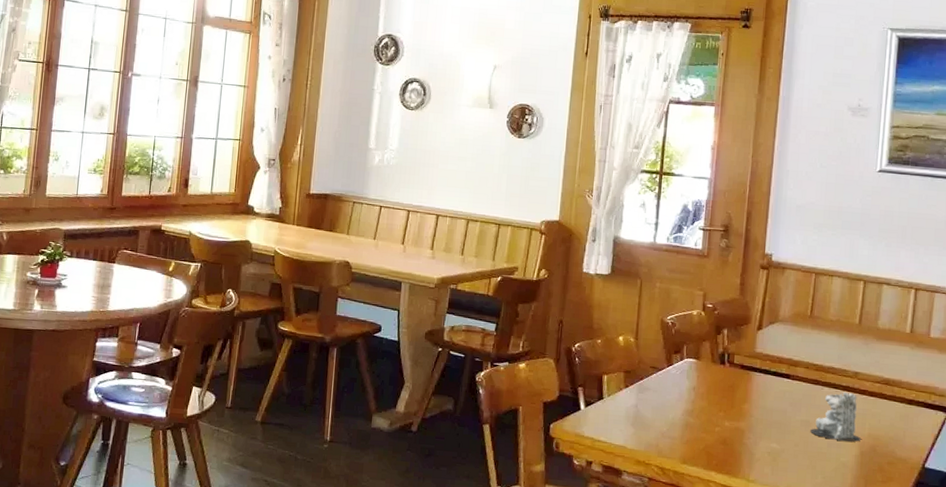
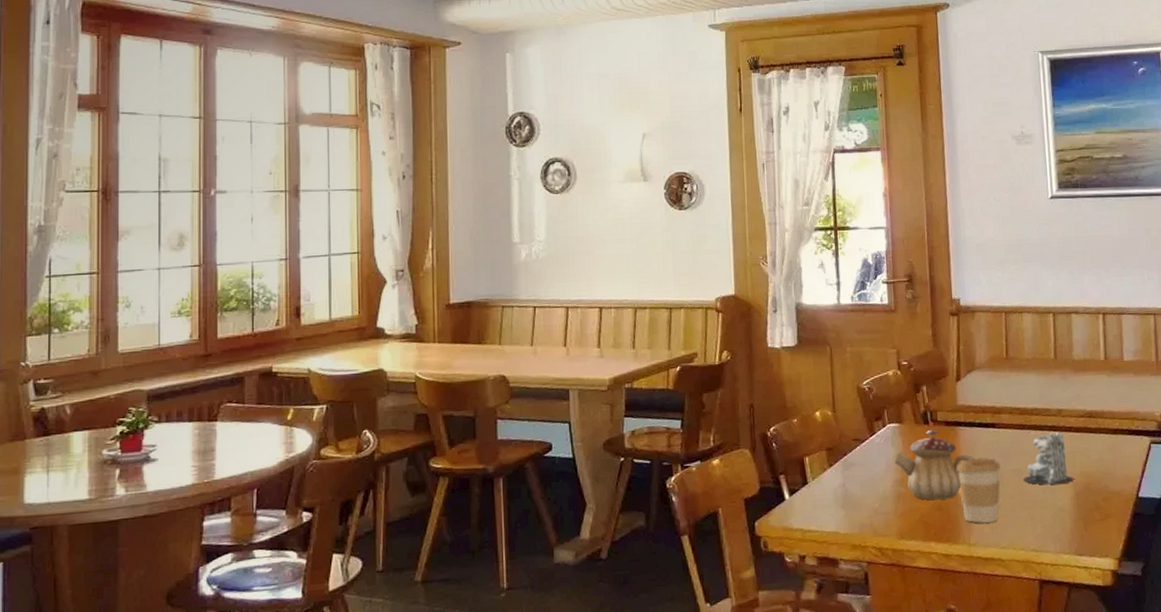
teapot: none [687,369,765,436] -> present [895,429,975,501]
coffee cup: none [746,402,789,465] -> present [956,457,1001,524]

